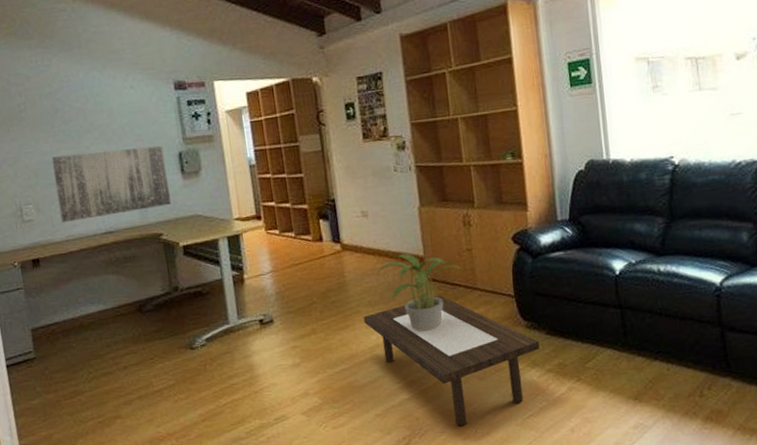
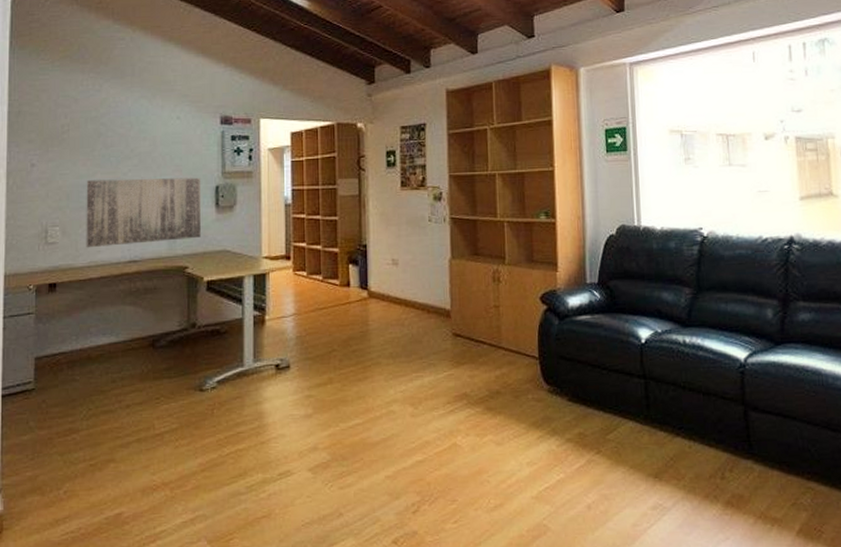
coffee table: present [363,295,540,427] -> none [383,352,561,495]
potted plant: present [377,253,464,331] -> none [402,305,490,389]

